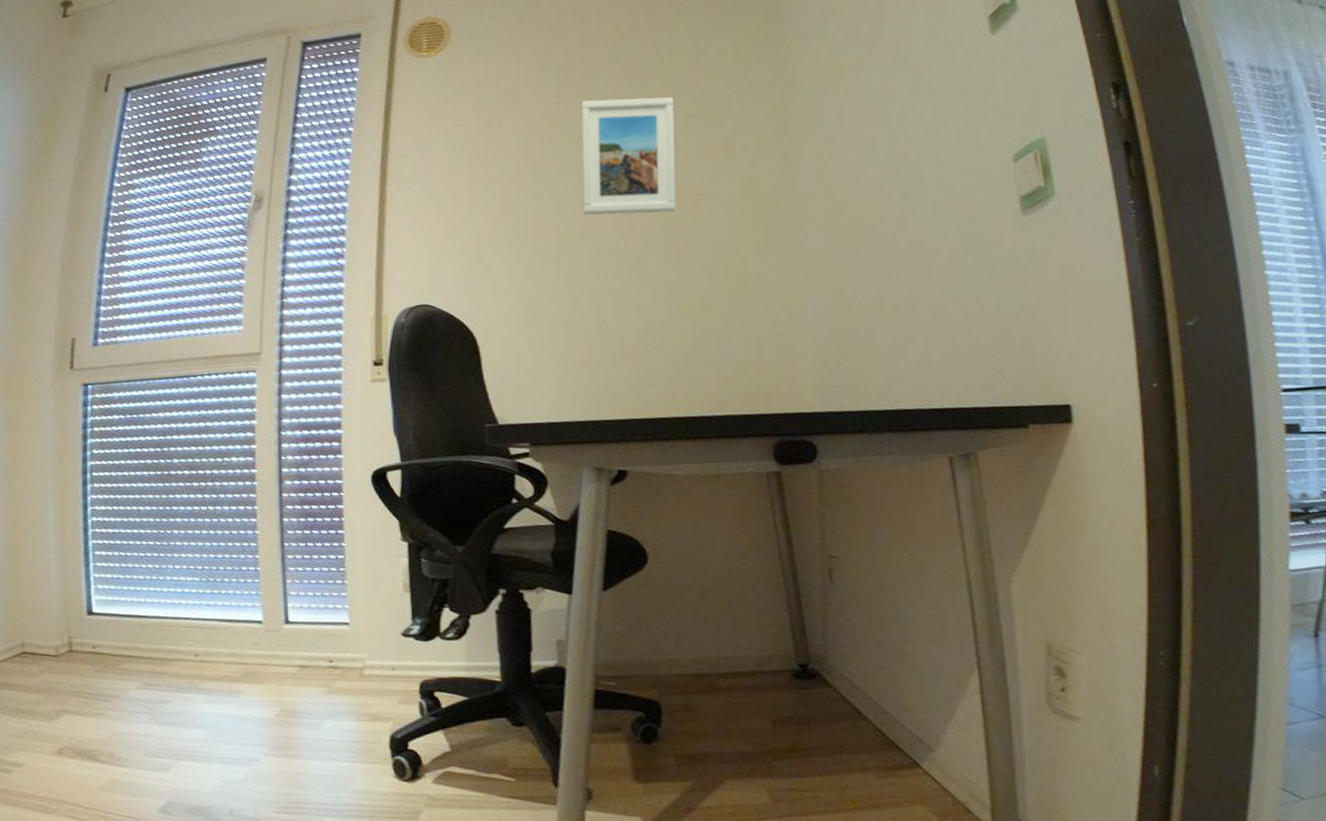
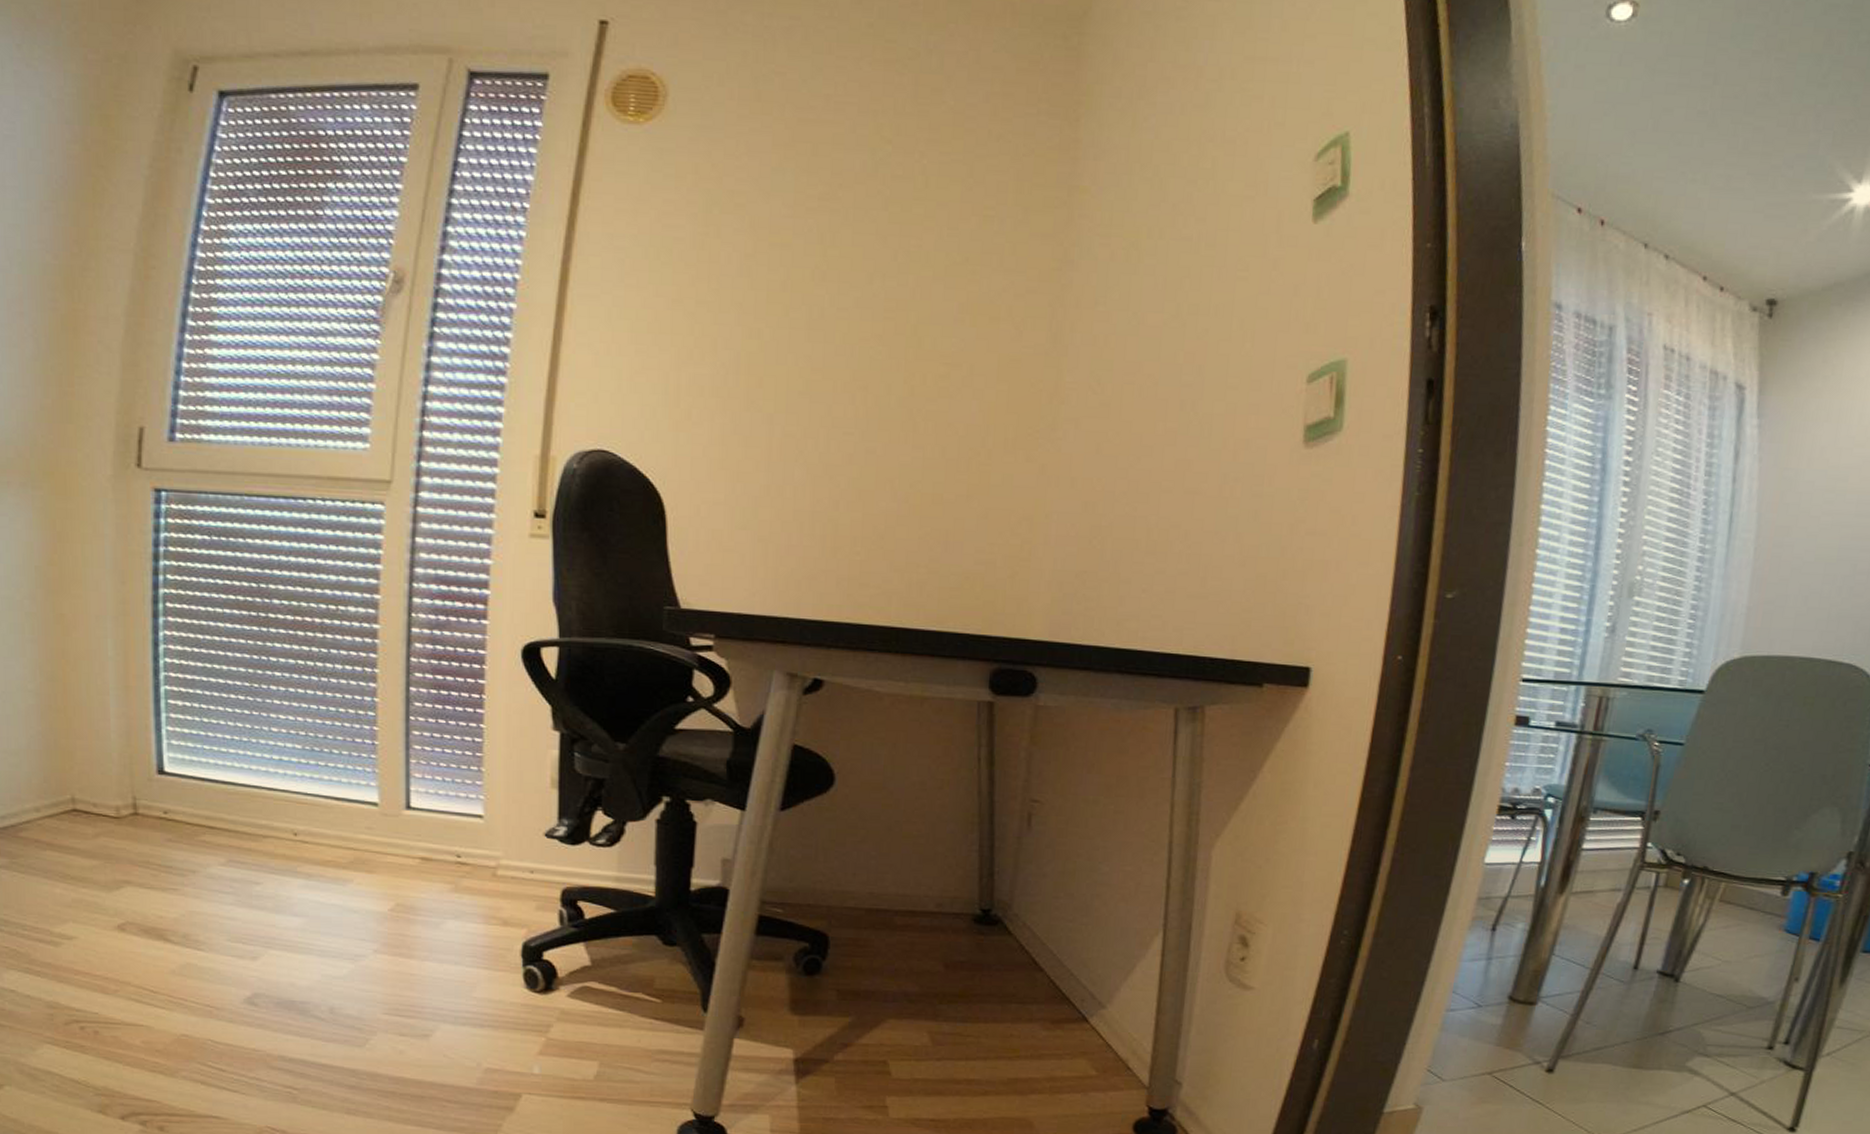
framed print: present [581,97,676,216] -> none [809,220,936,381]

